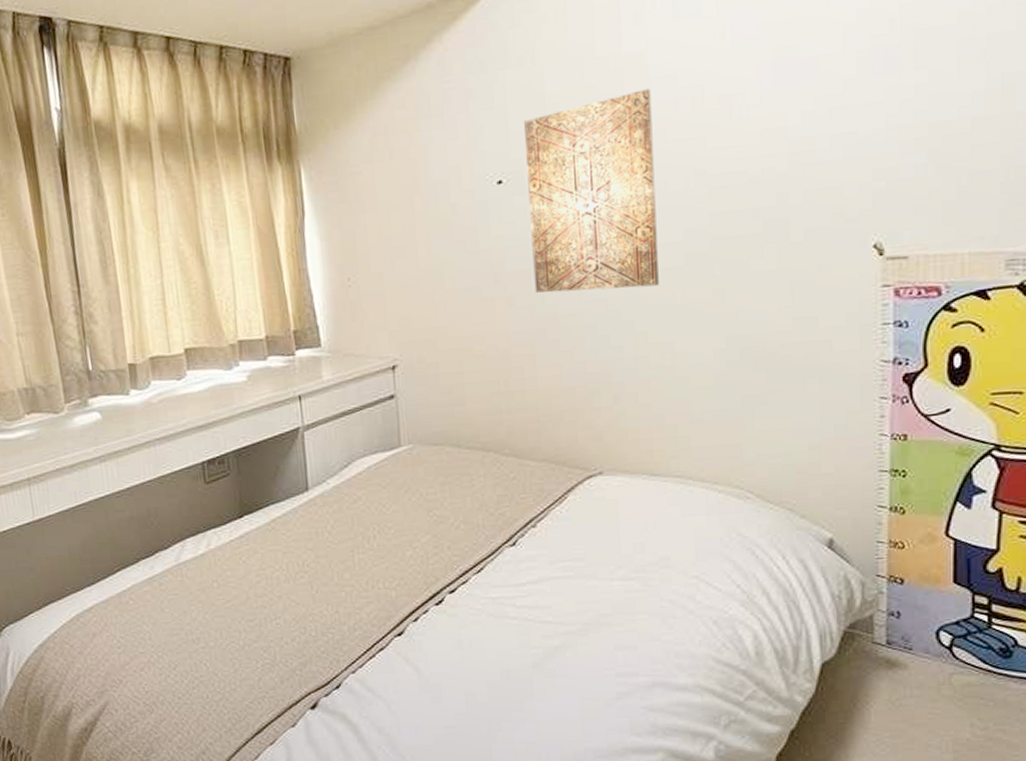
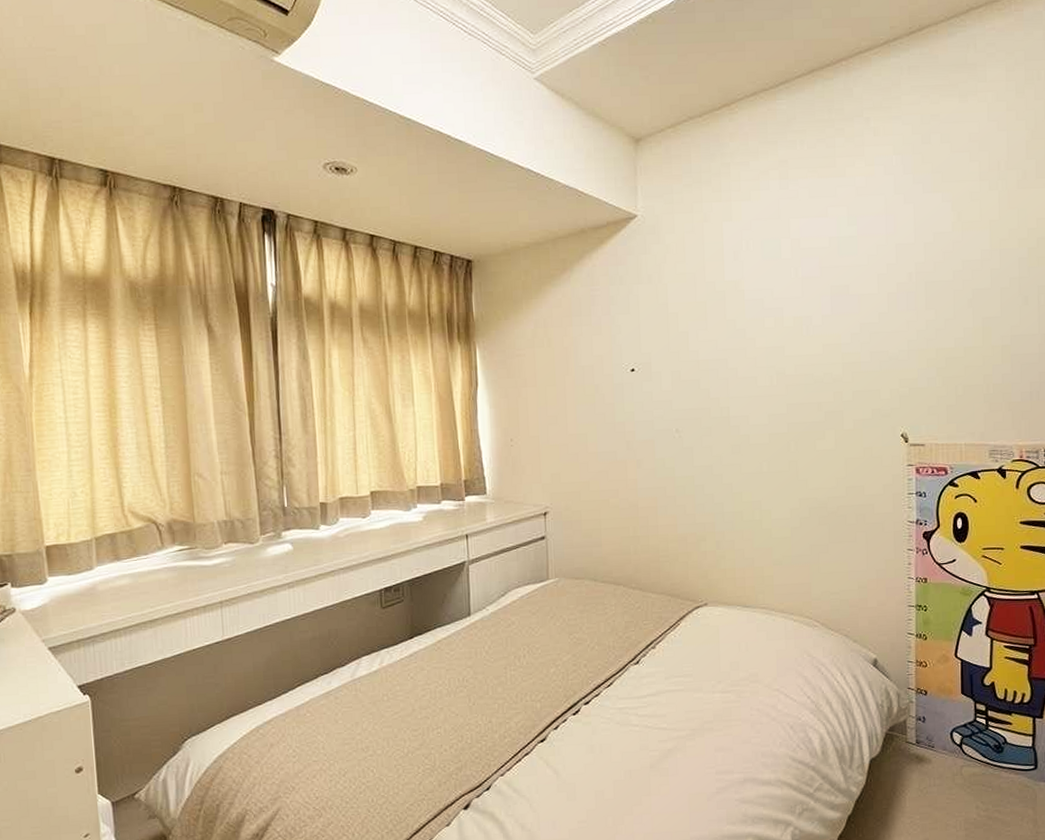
wall art: present [524,88,659,293] -> none [652,308,750,459]

